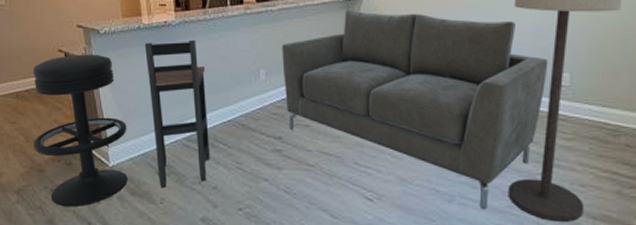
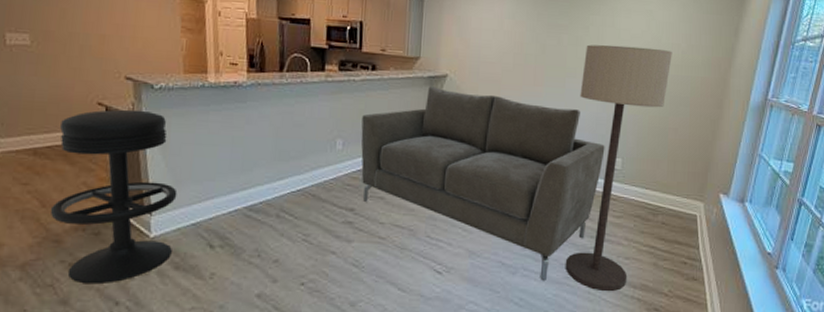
bar stool: present [144,39,210,189] -> none [207,102,277,262]

